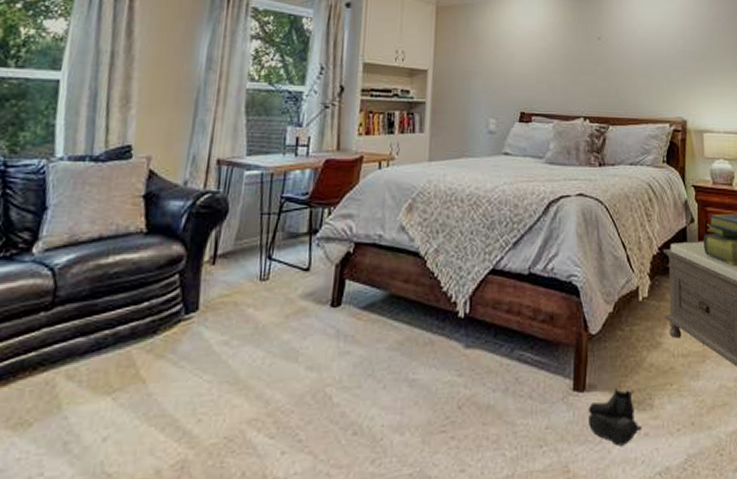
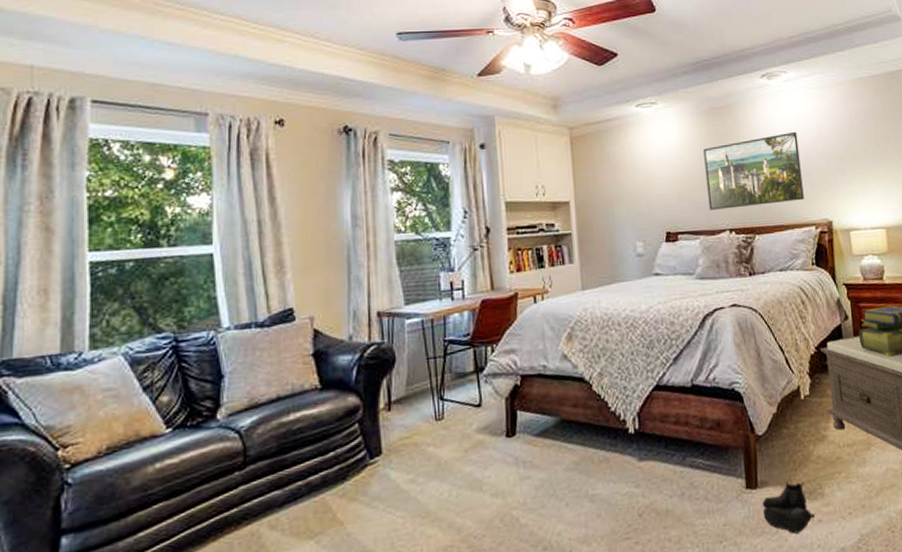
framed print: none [566,27,661,97] -> present [703,131,804,210]

